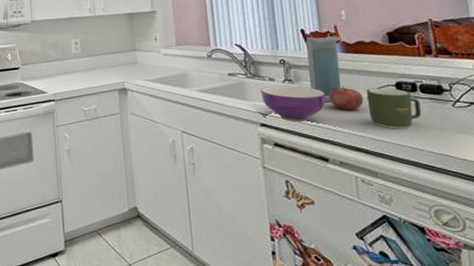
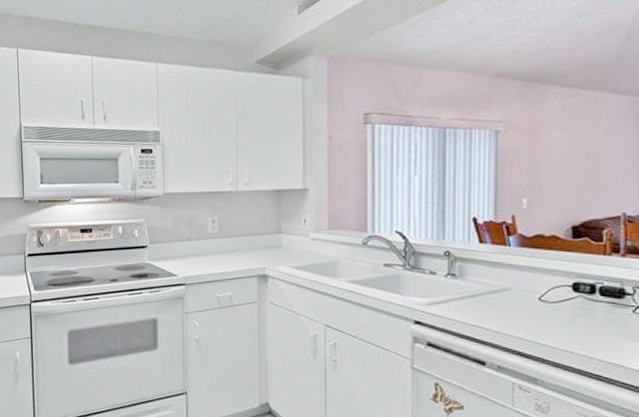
bowl: present [260,85,326,122] -> none [418,279,491,321]
soap dispenser: present [306,36,342,102] -> none [475,227,519,301]
fruit: present [328,87,364,110] -> none [494,285,534,311]
mug: present [366,88,421,129] -> none [537,288,597,334]

